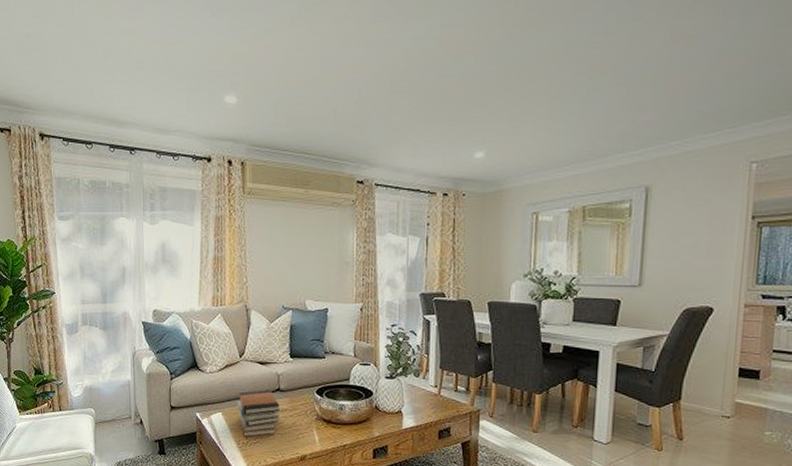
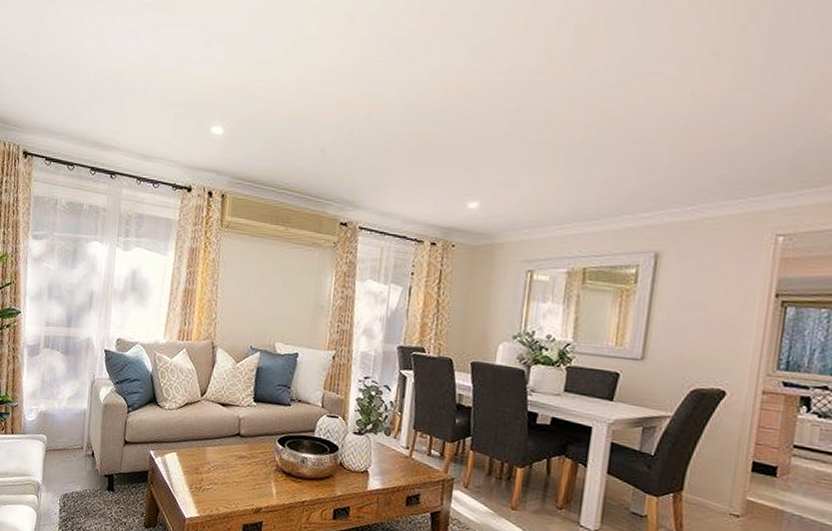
book stack: present [237,390,280,438] -> none [193,433,238,483]

